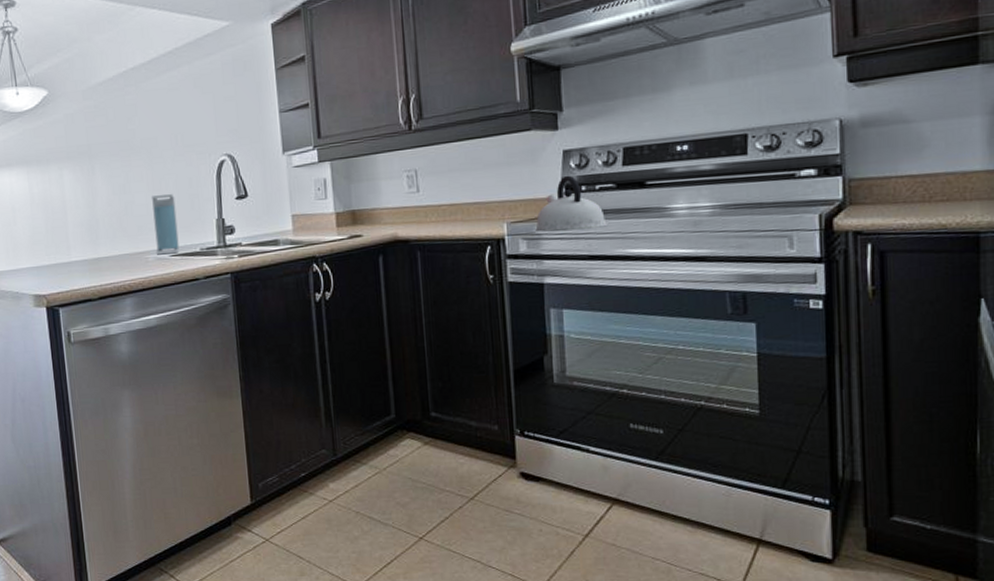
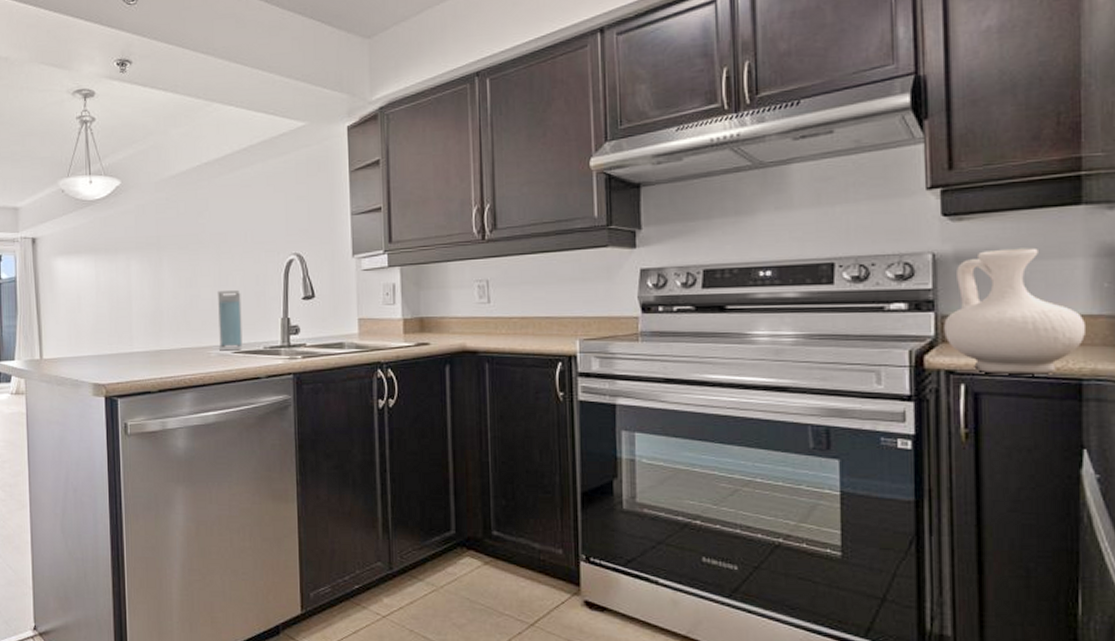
kettle: present [535,175,609,233] -> none [609,294,686,352]
ceramic jug: none [851,108,982,233] -> present [944,248,1085,375]

